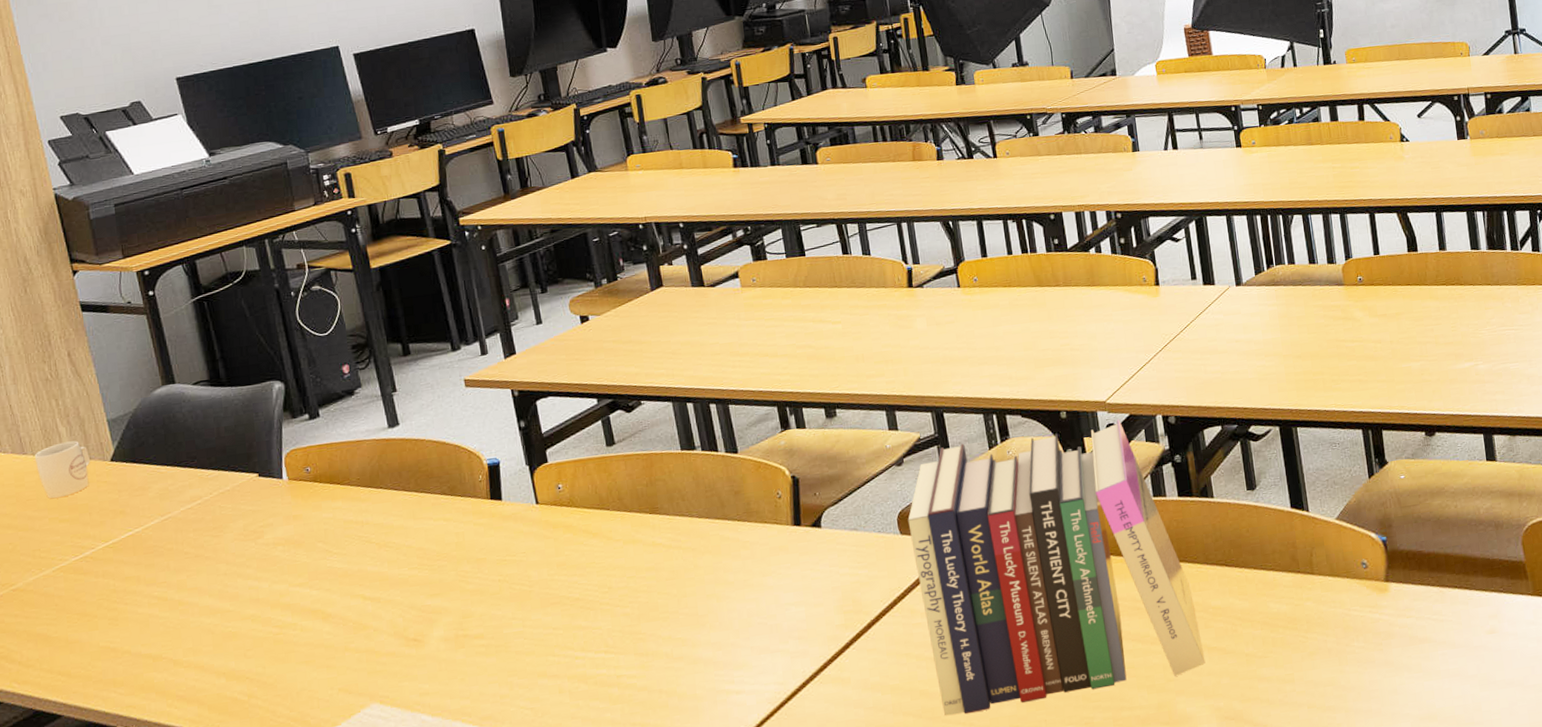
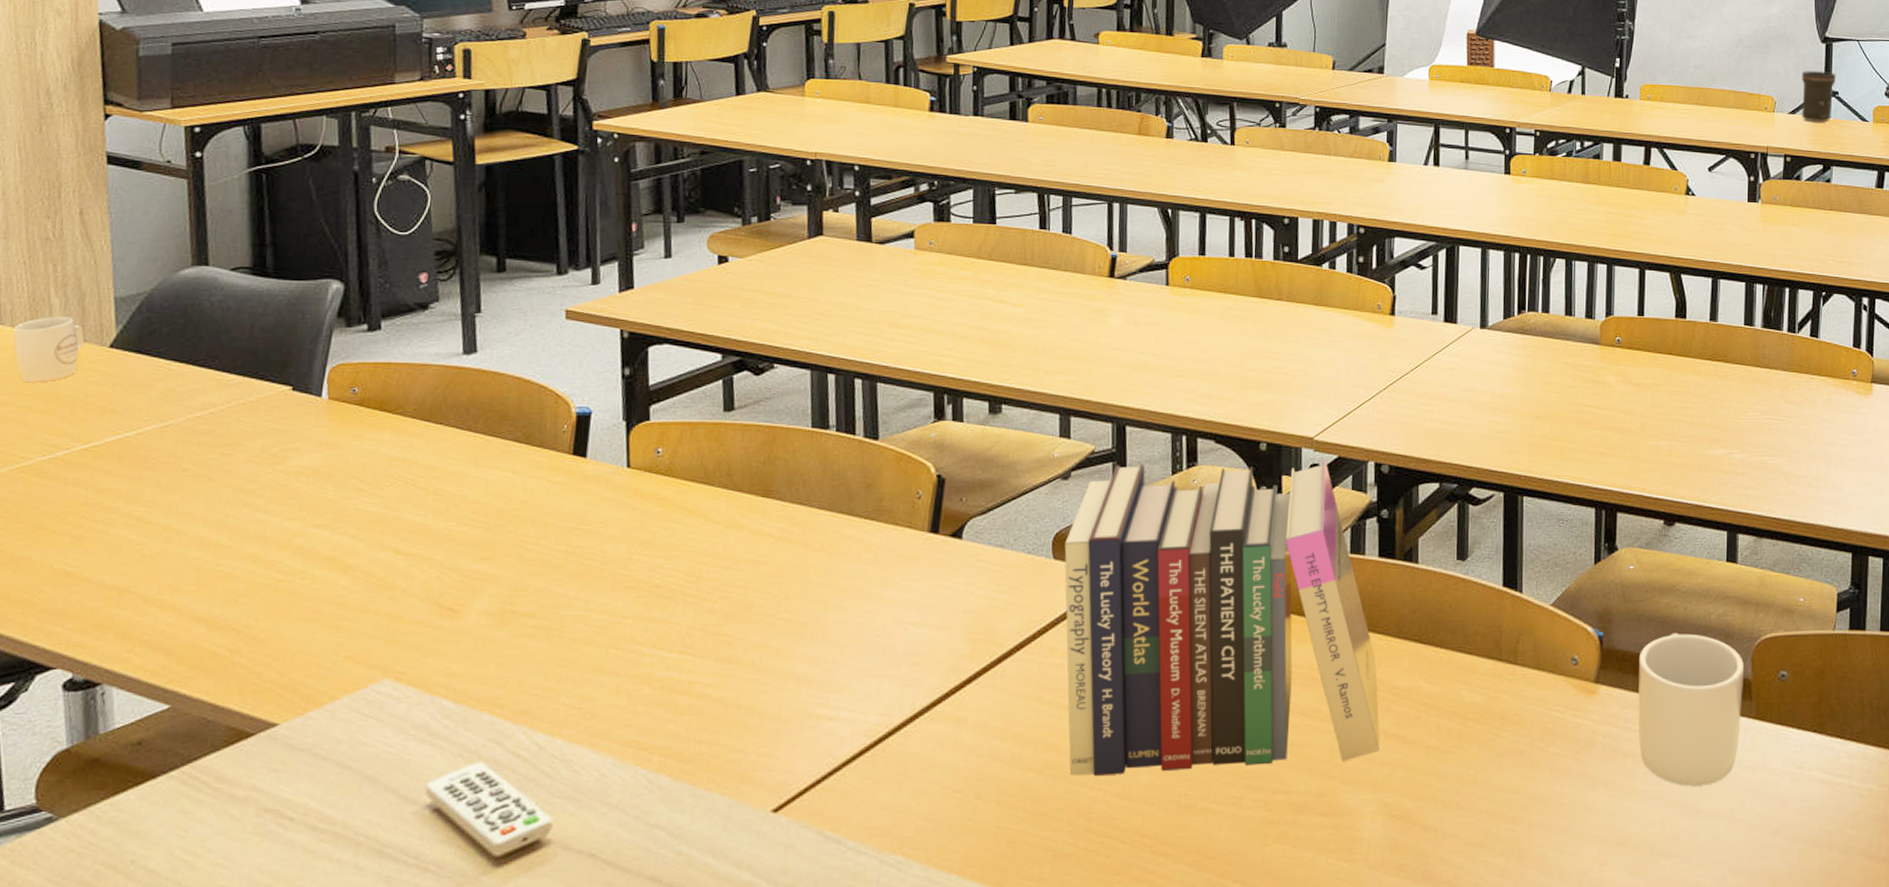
mug: none [1420,528,1522,662] -> present [1638,632,1745,786]
telephoto lens: none [1489,12,1522,60] -> present [1801,71,1836,122]

